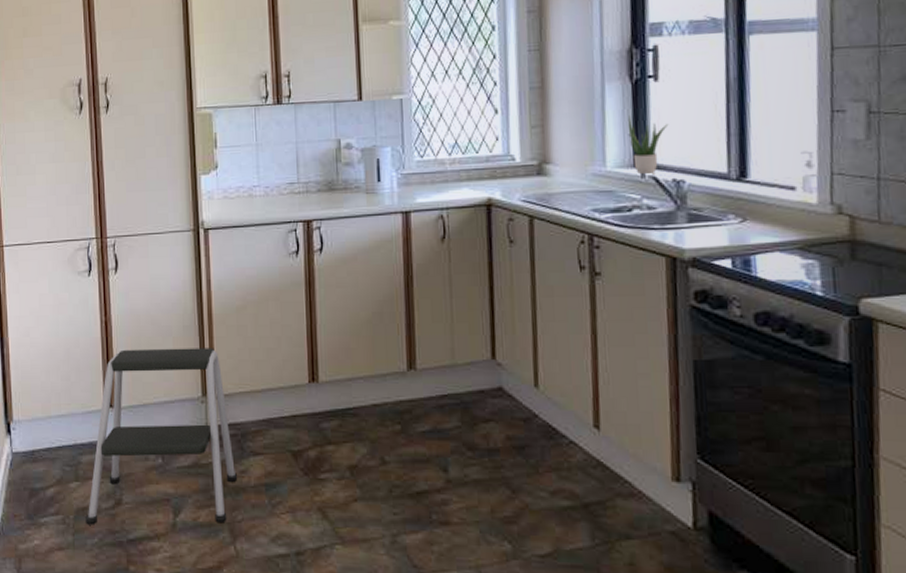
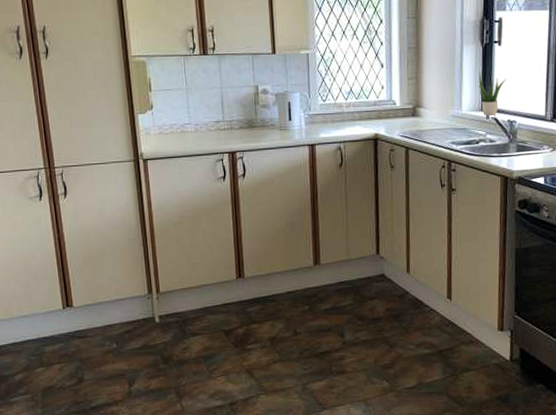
step stool: present [85,348,237,525] -> none [52,255,180,400]

